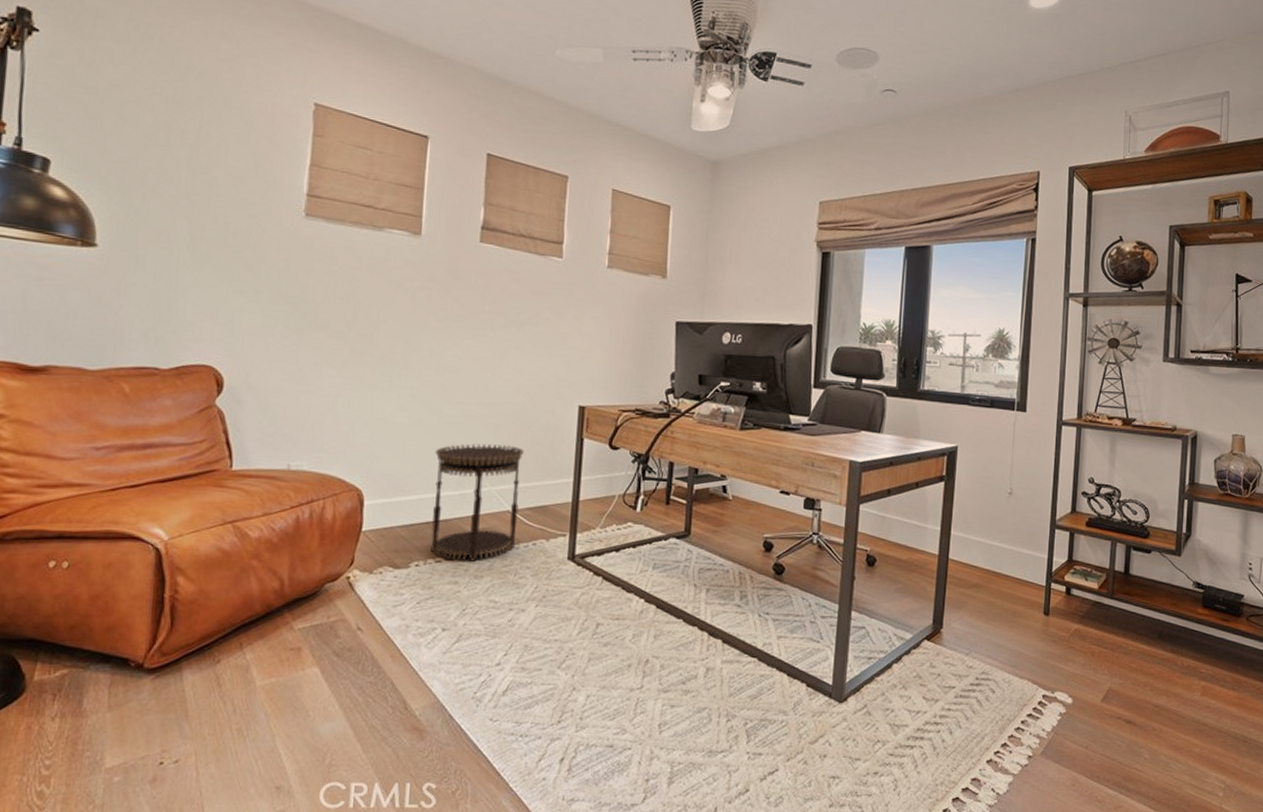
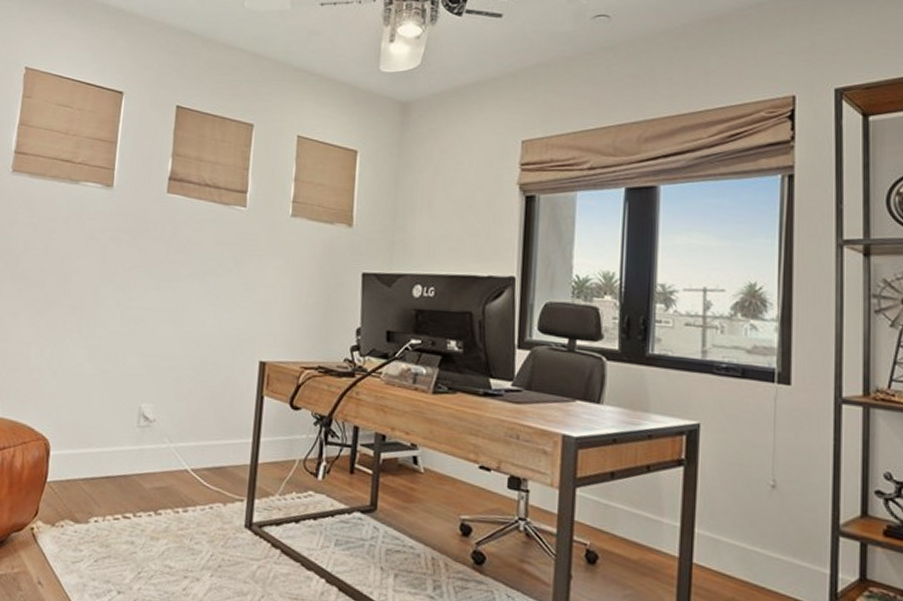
side table: present [430,443,524,563] -> none [109,397,203,523]

